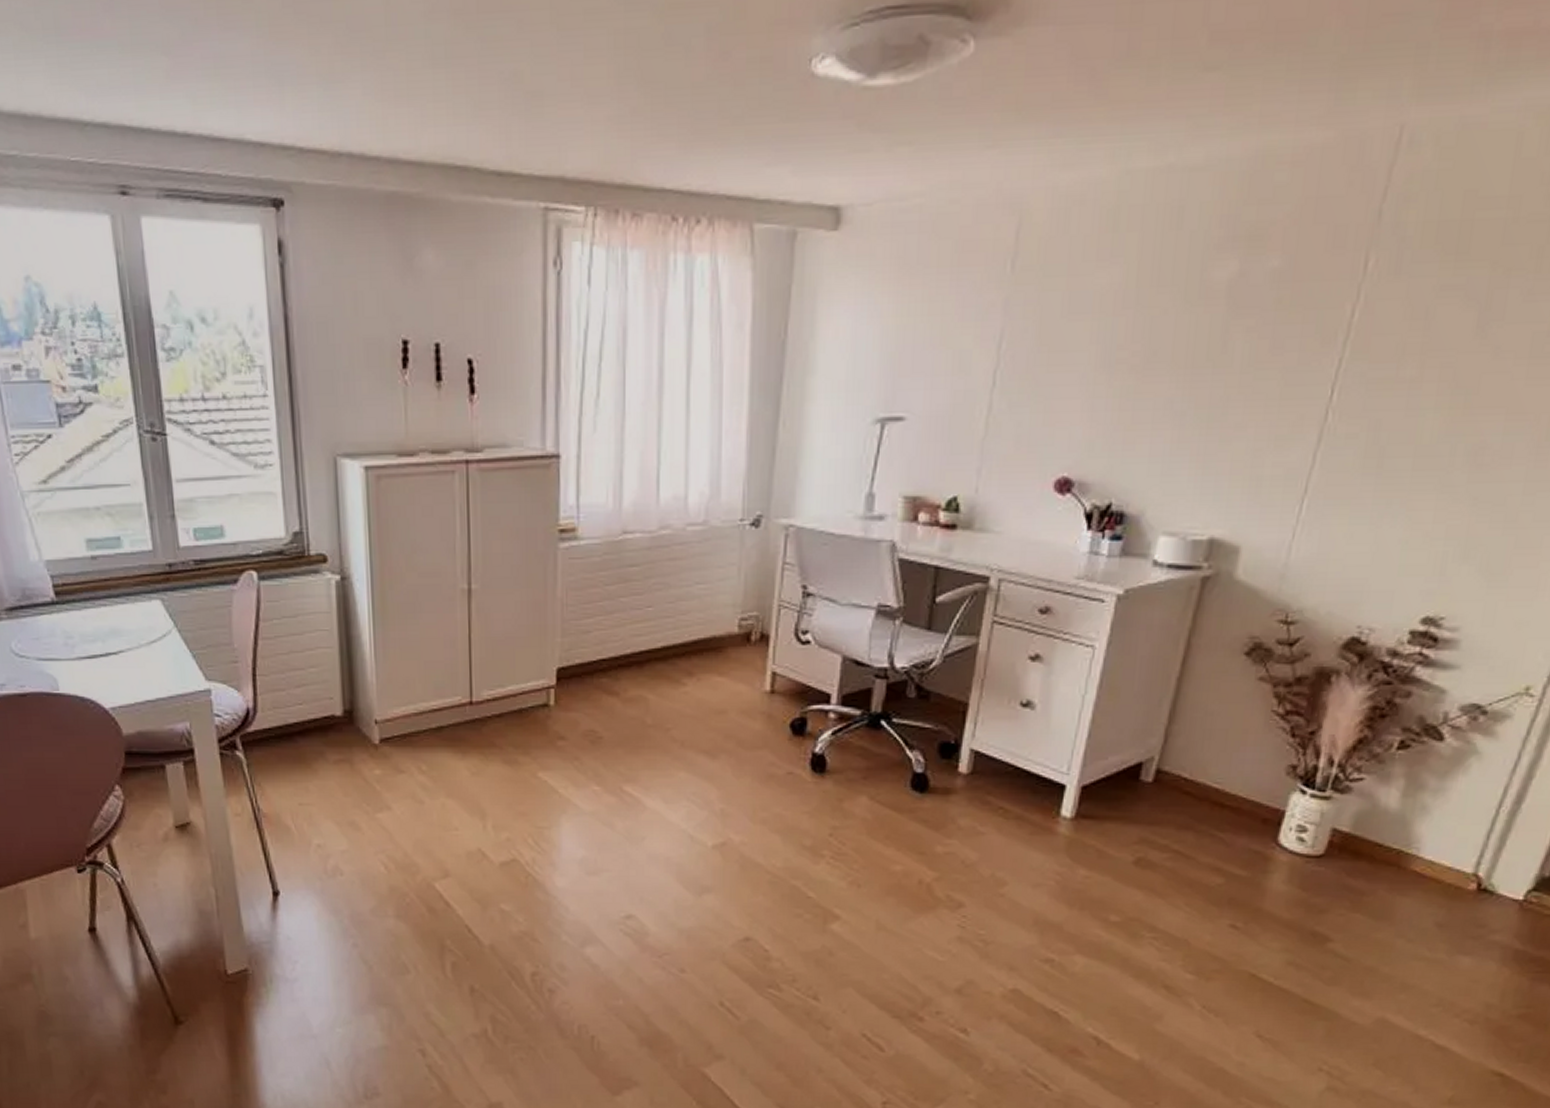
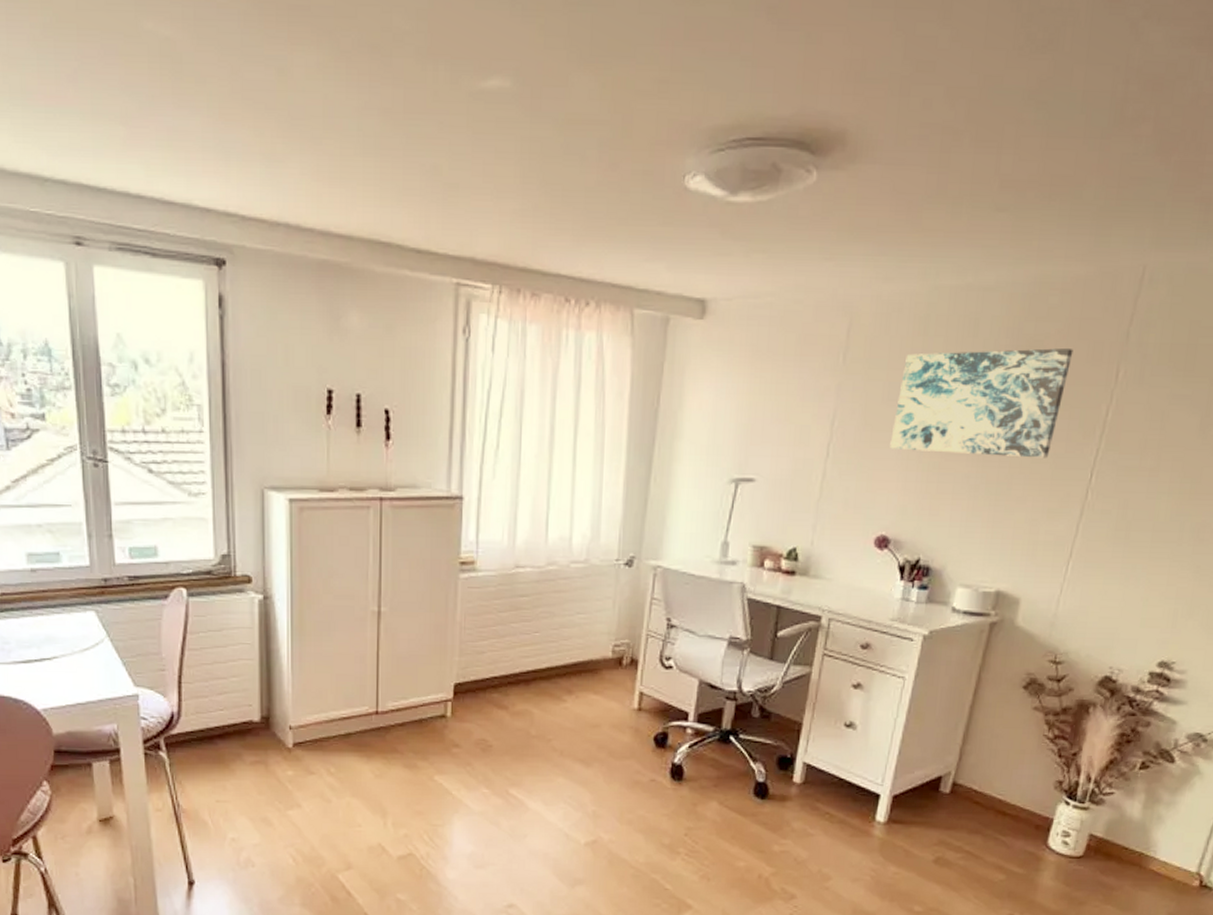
wall art: none [1072,236,1308,374] -> present [890,348,1074,458]

